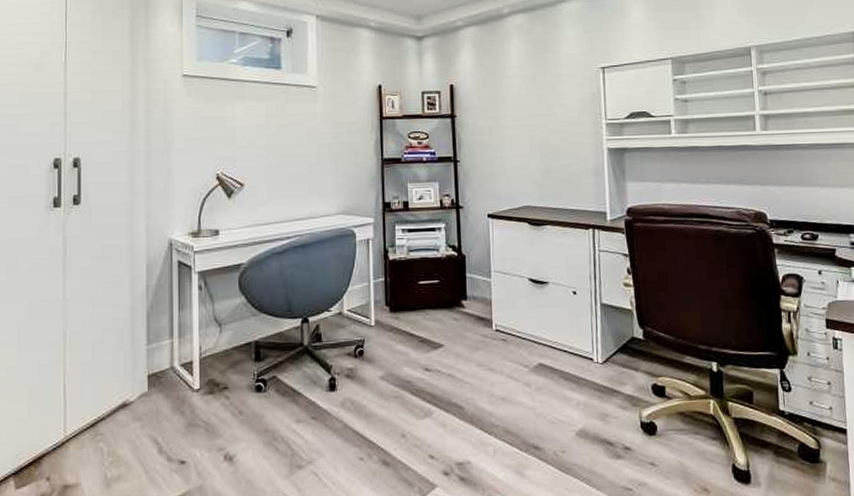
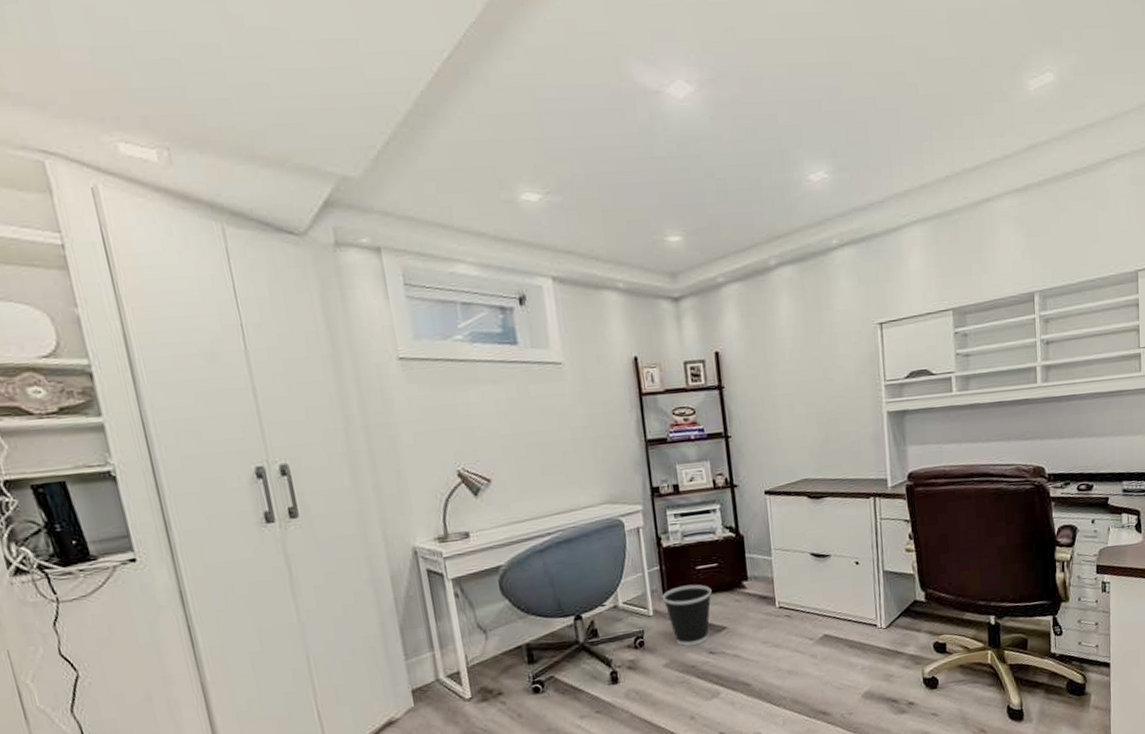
wastebasket: none [384,298,432,361] -> present [662,584,712,647]

